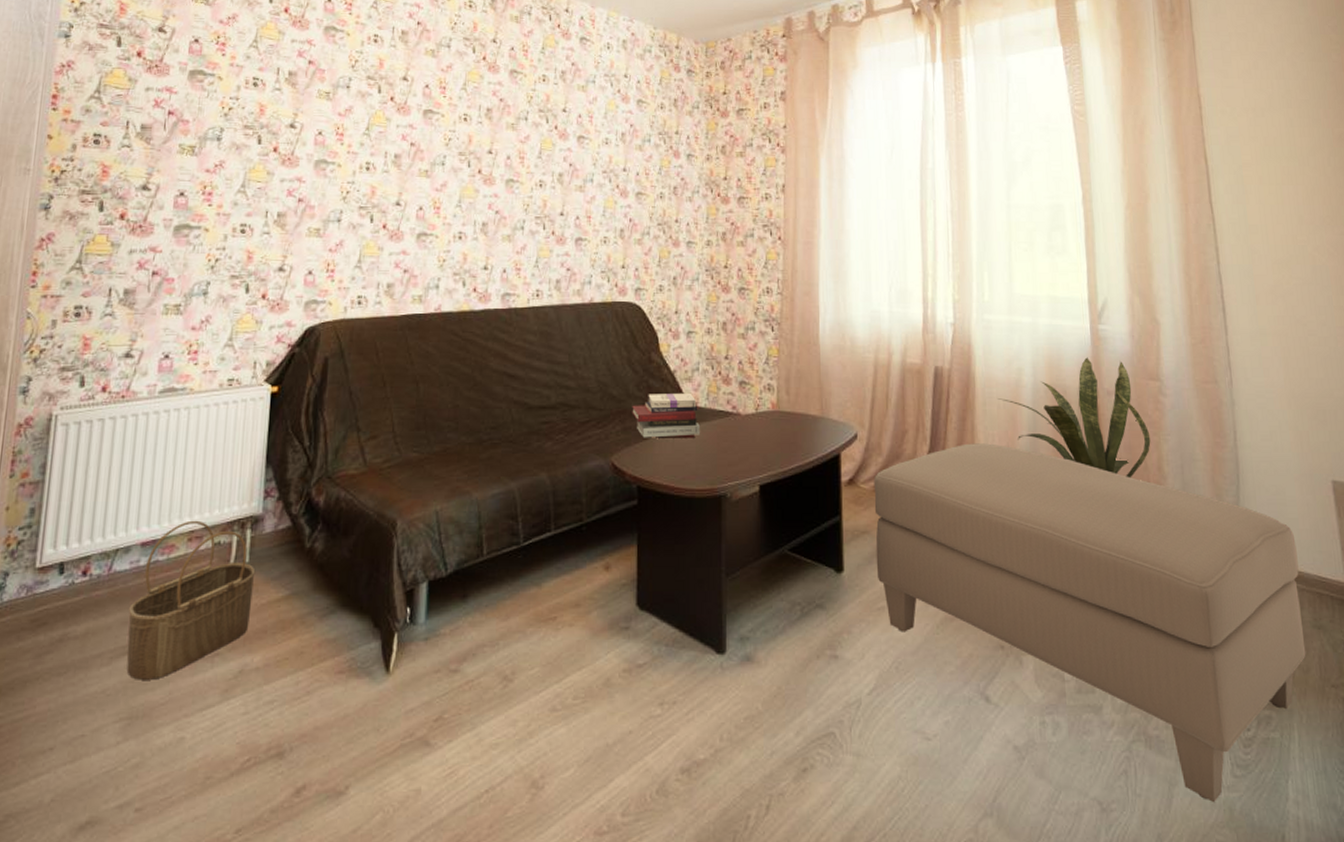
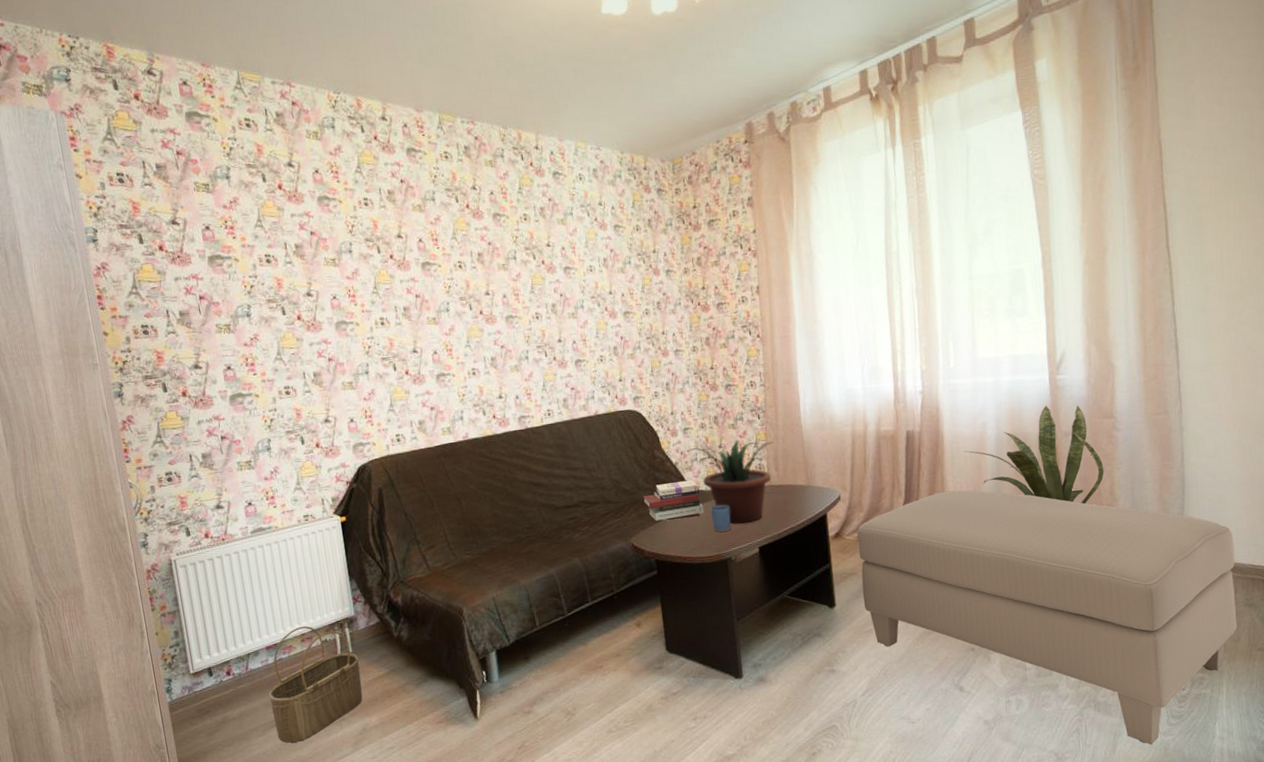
potted plant: none [688,353,787,455] -> present [686,440,774,525]
mug: none [708,427,730,460] -> present [710,504,731,532]

